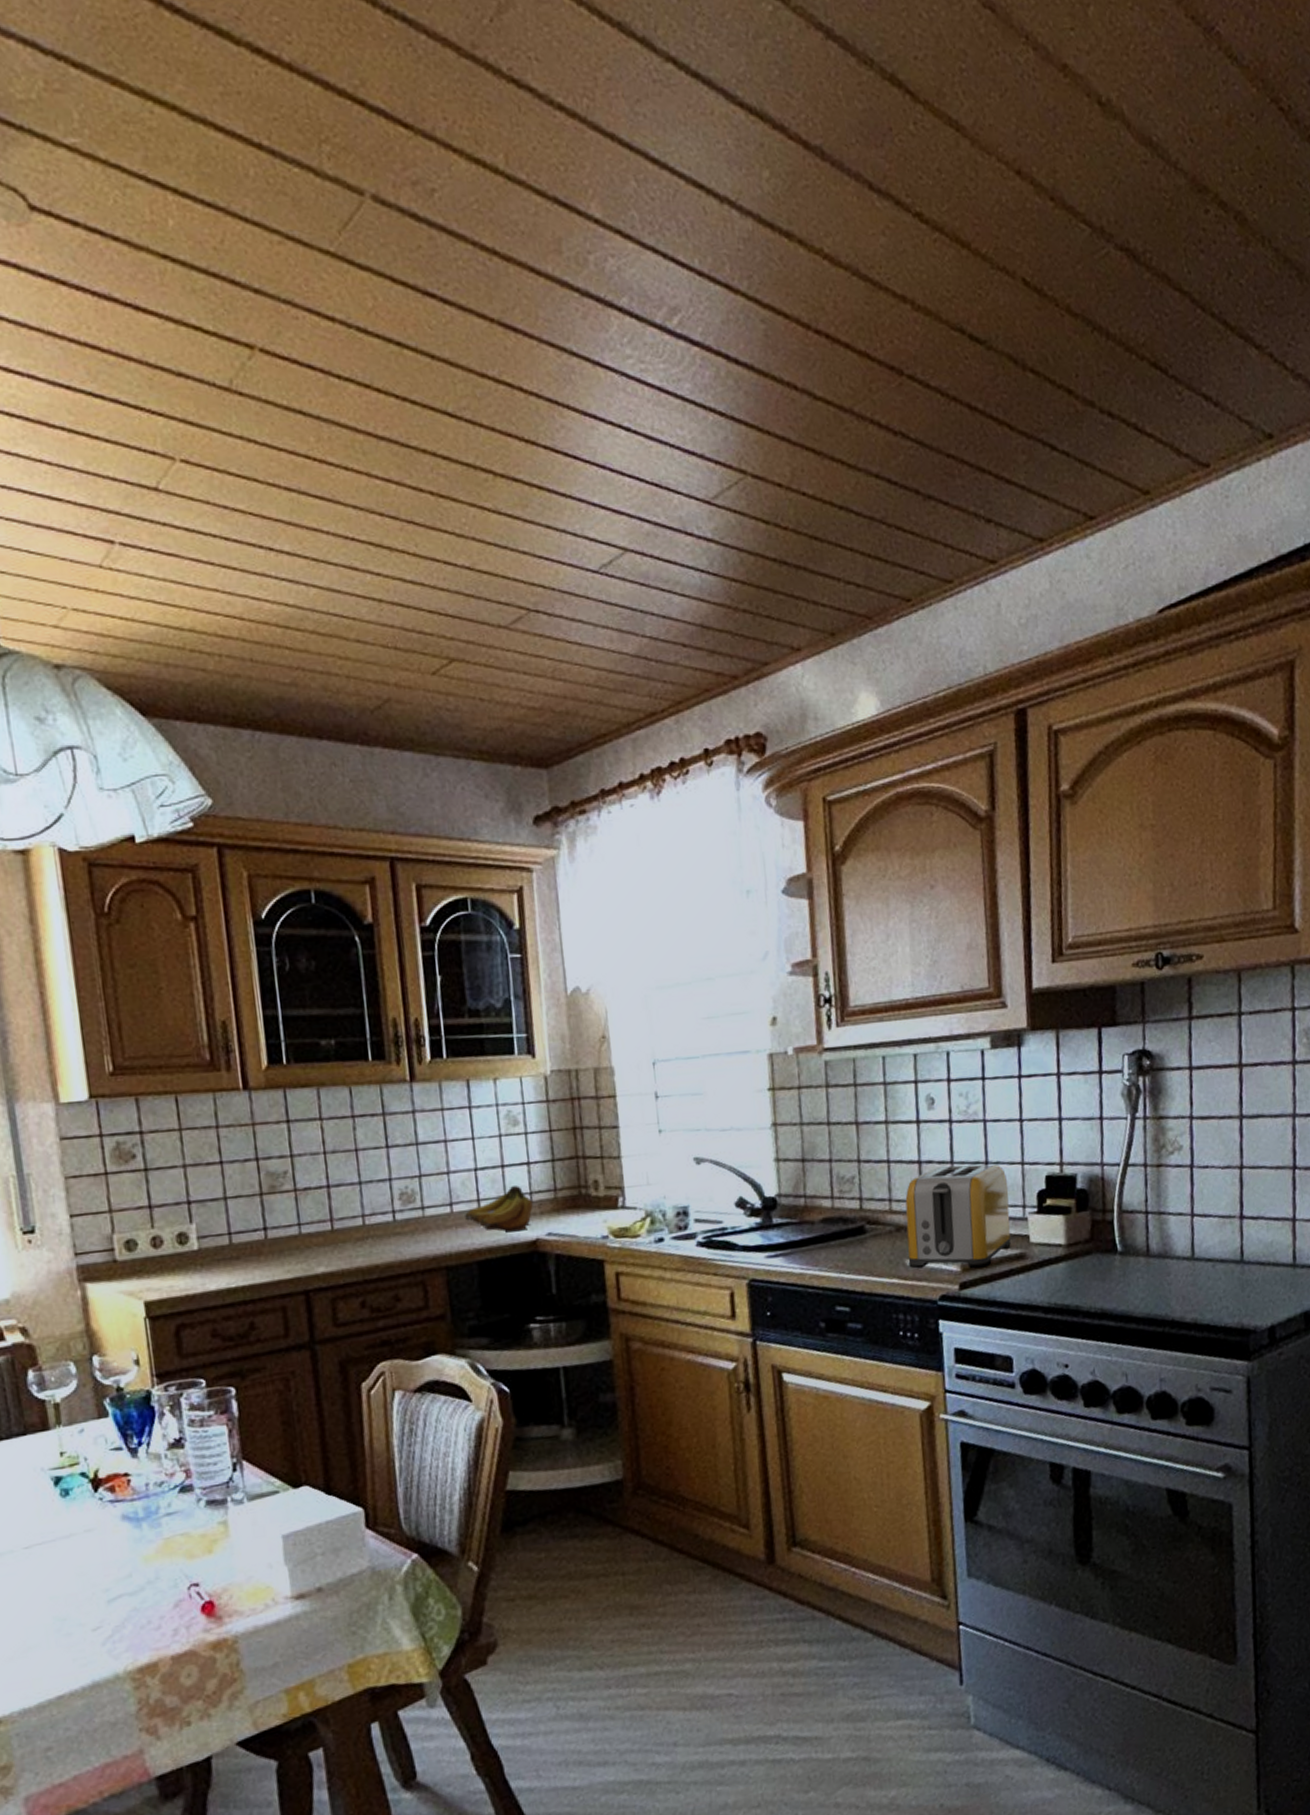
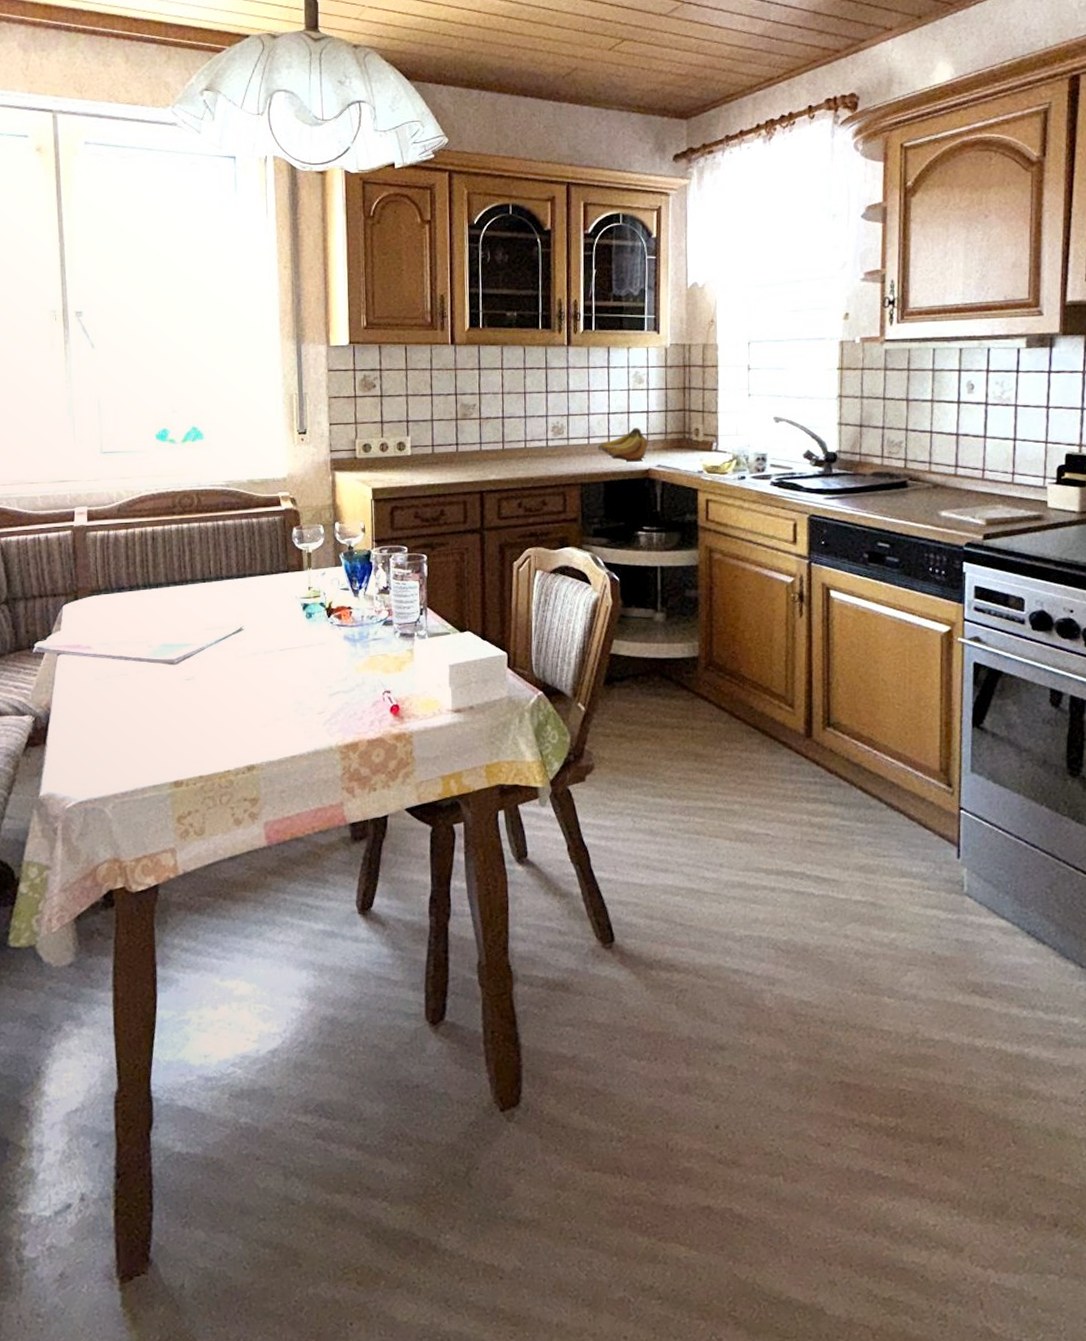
toaster: present [905,1164,1011,1269] -> none [941,438,1032,524]

